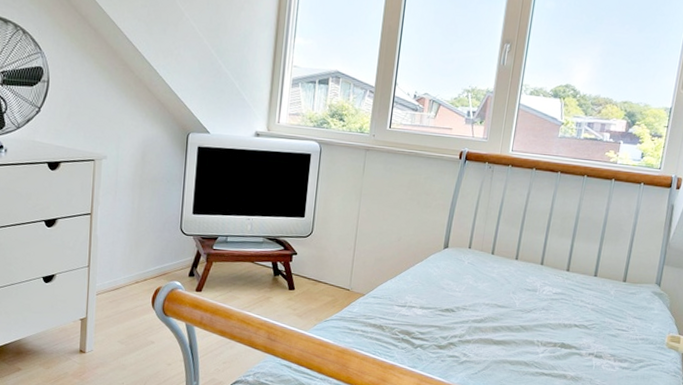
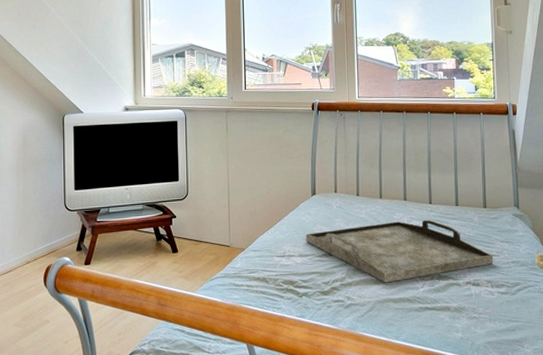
serving tray: none [430,284,623,345] -> present [306,219,494,283]

